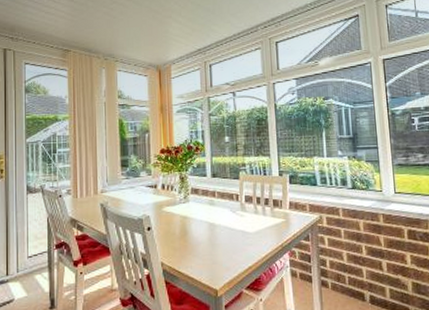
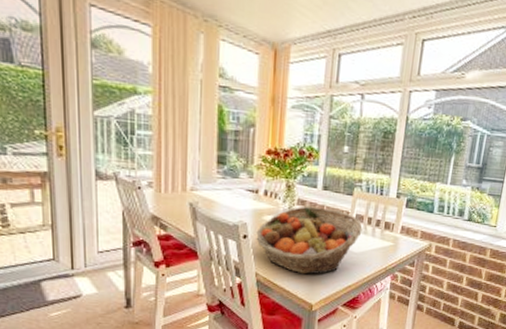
fruit basket: none [158,193,253,260] -> present [256,206,363,275]

